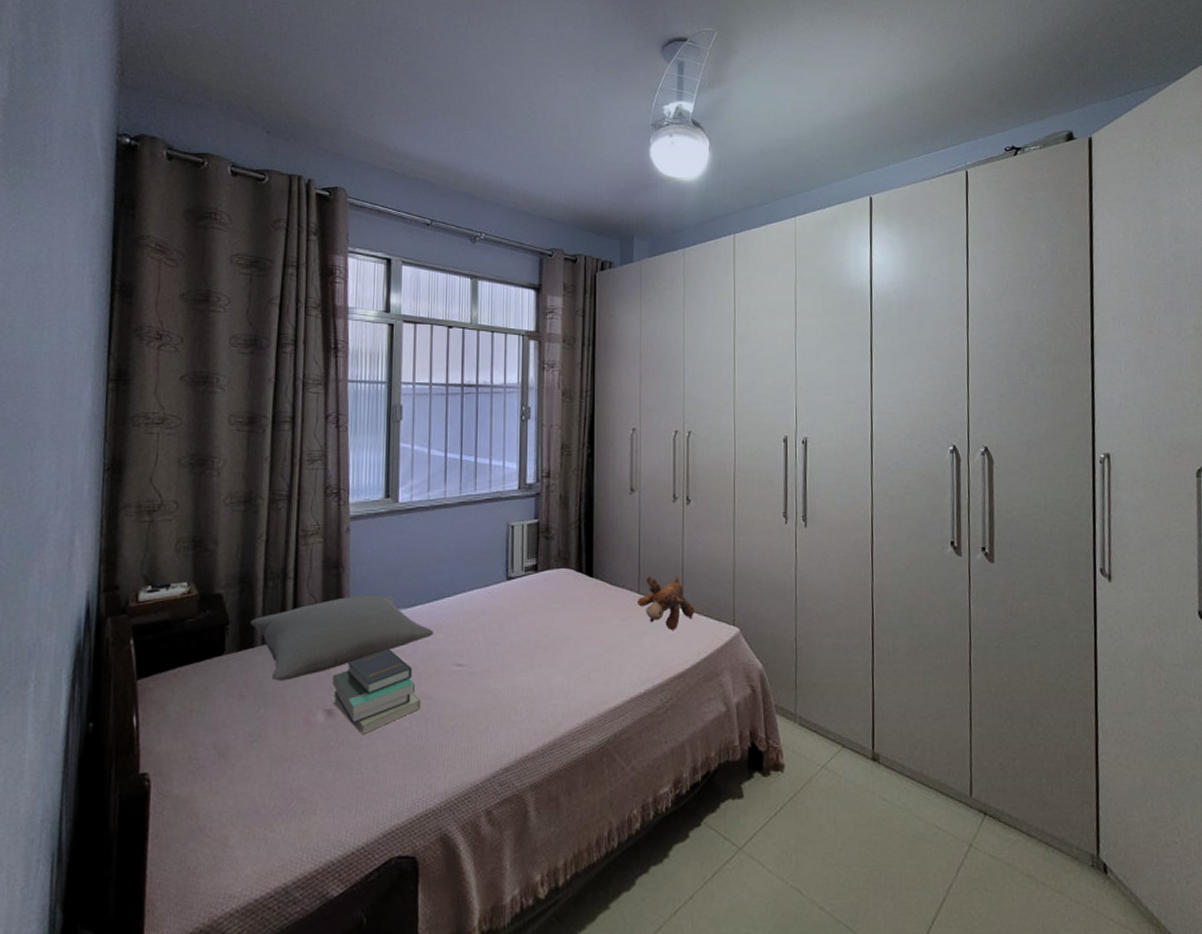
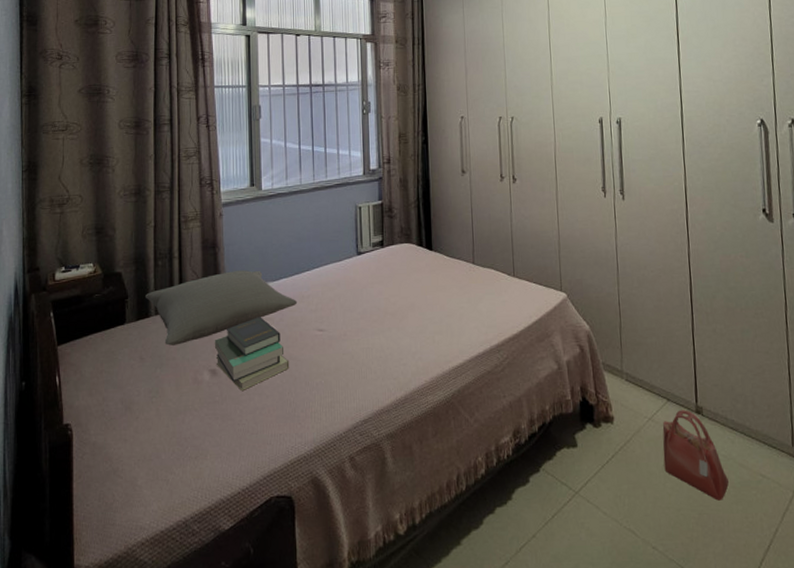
stuffed animal: present [636,576,694,630] -> none [472,247,525,296]
handbag: none [835,757,903,856] -> present [662,410,729,501]

